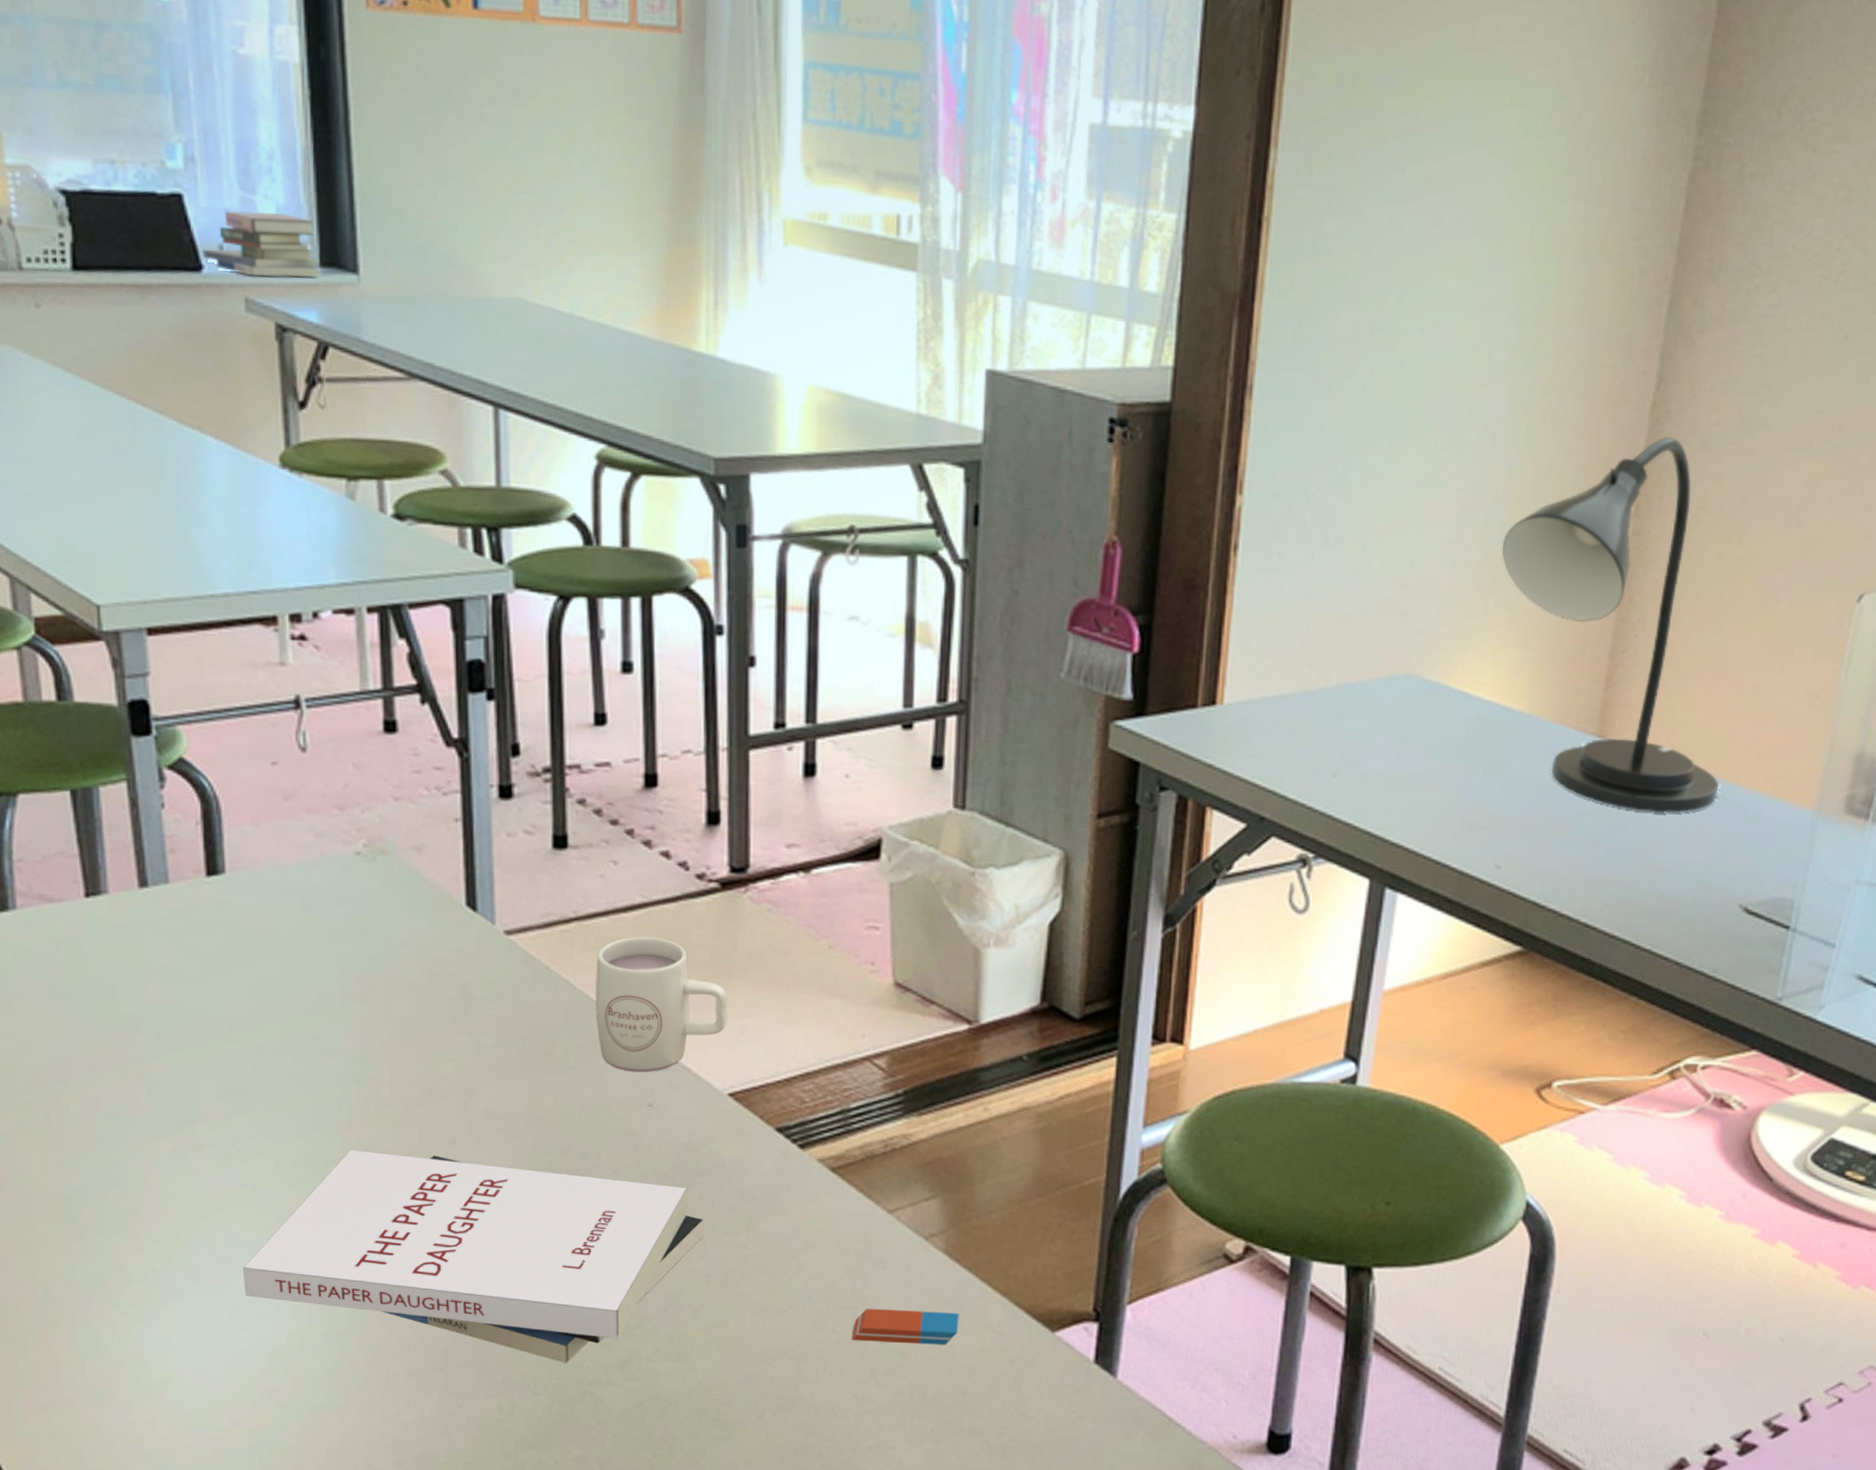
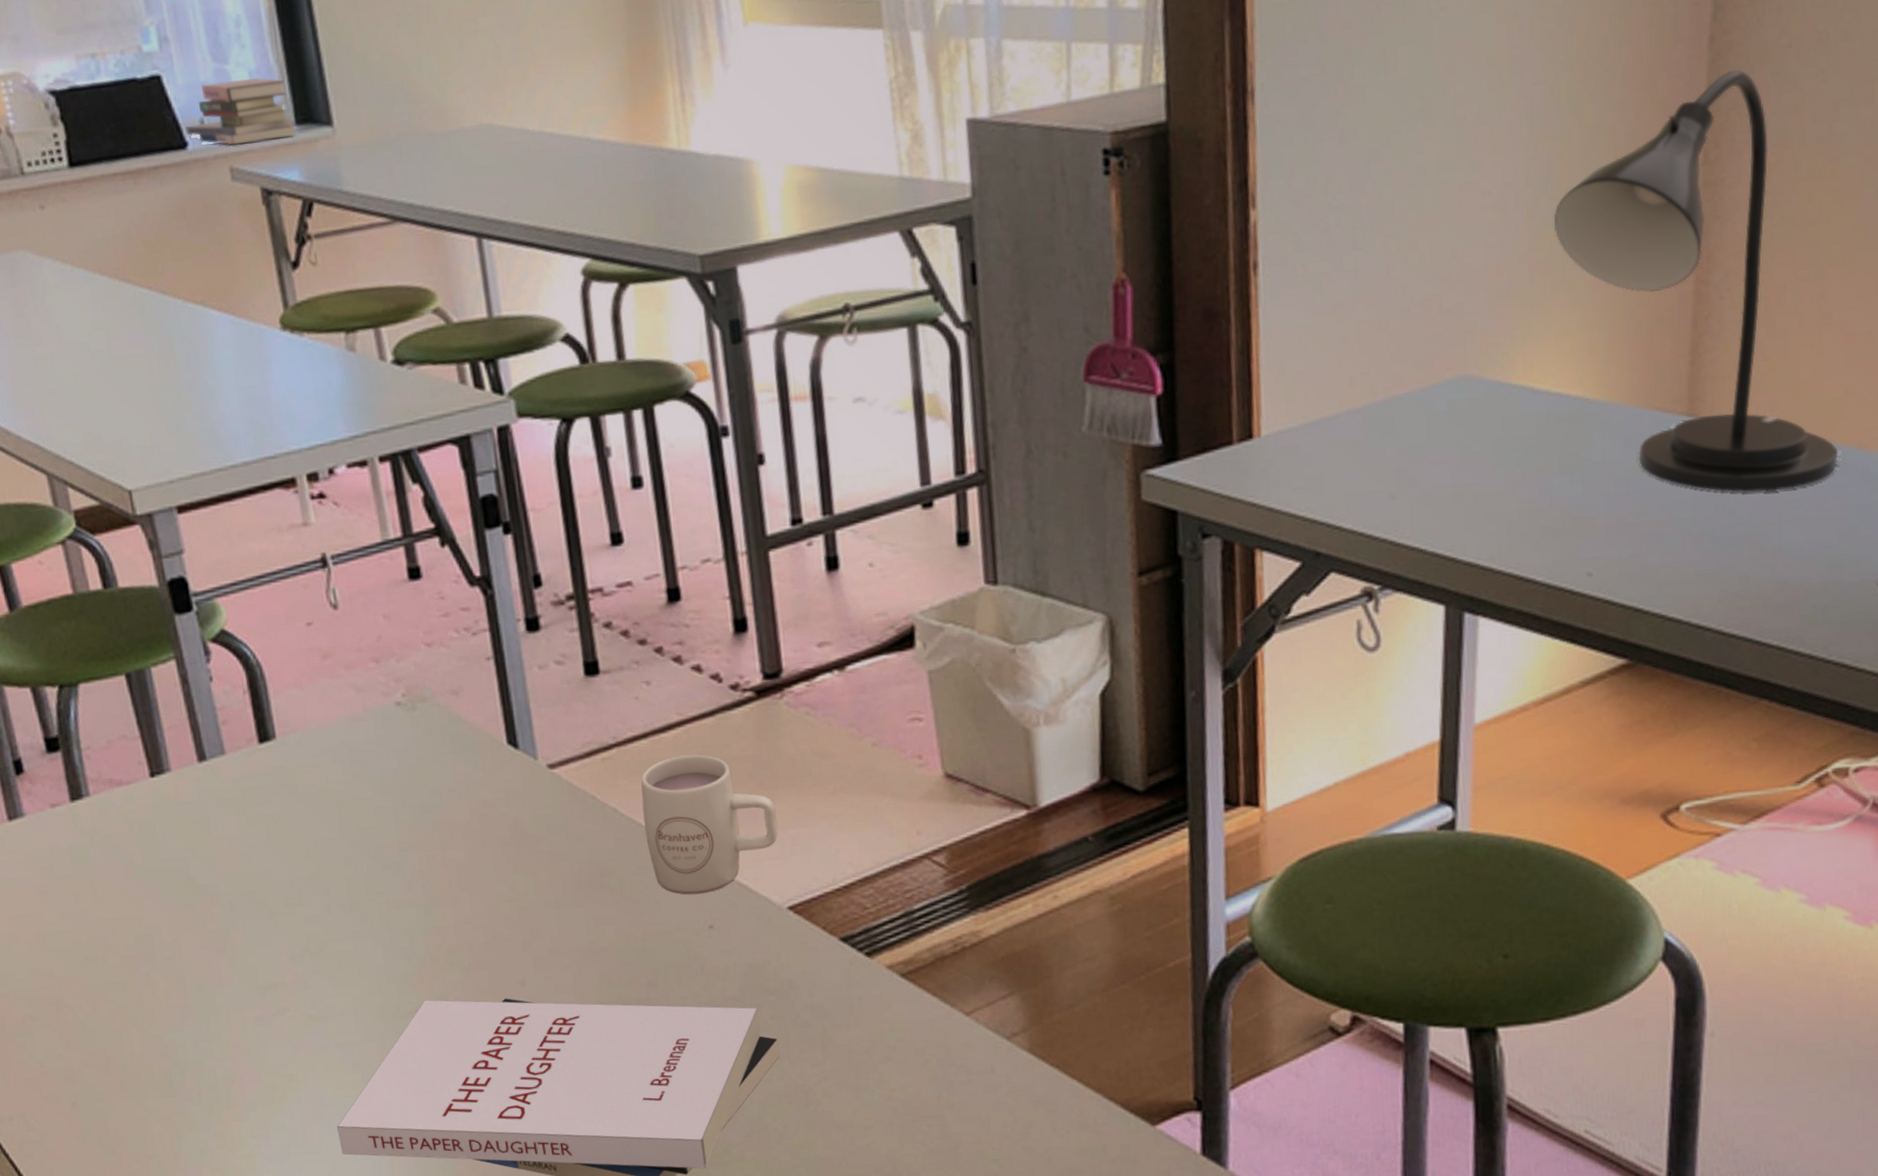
eraser: present [851,1308,959,1345] -> none [942,1113,1053,1152]

